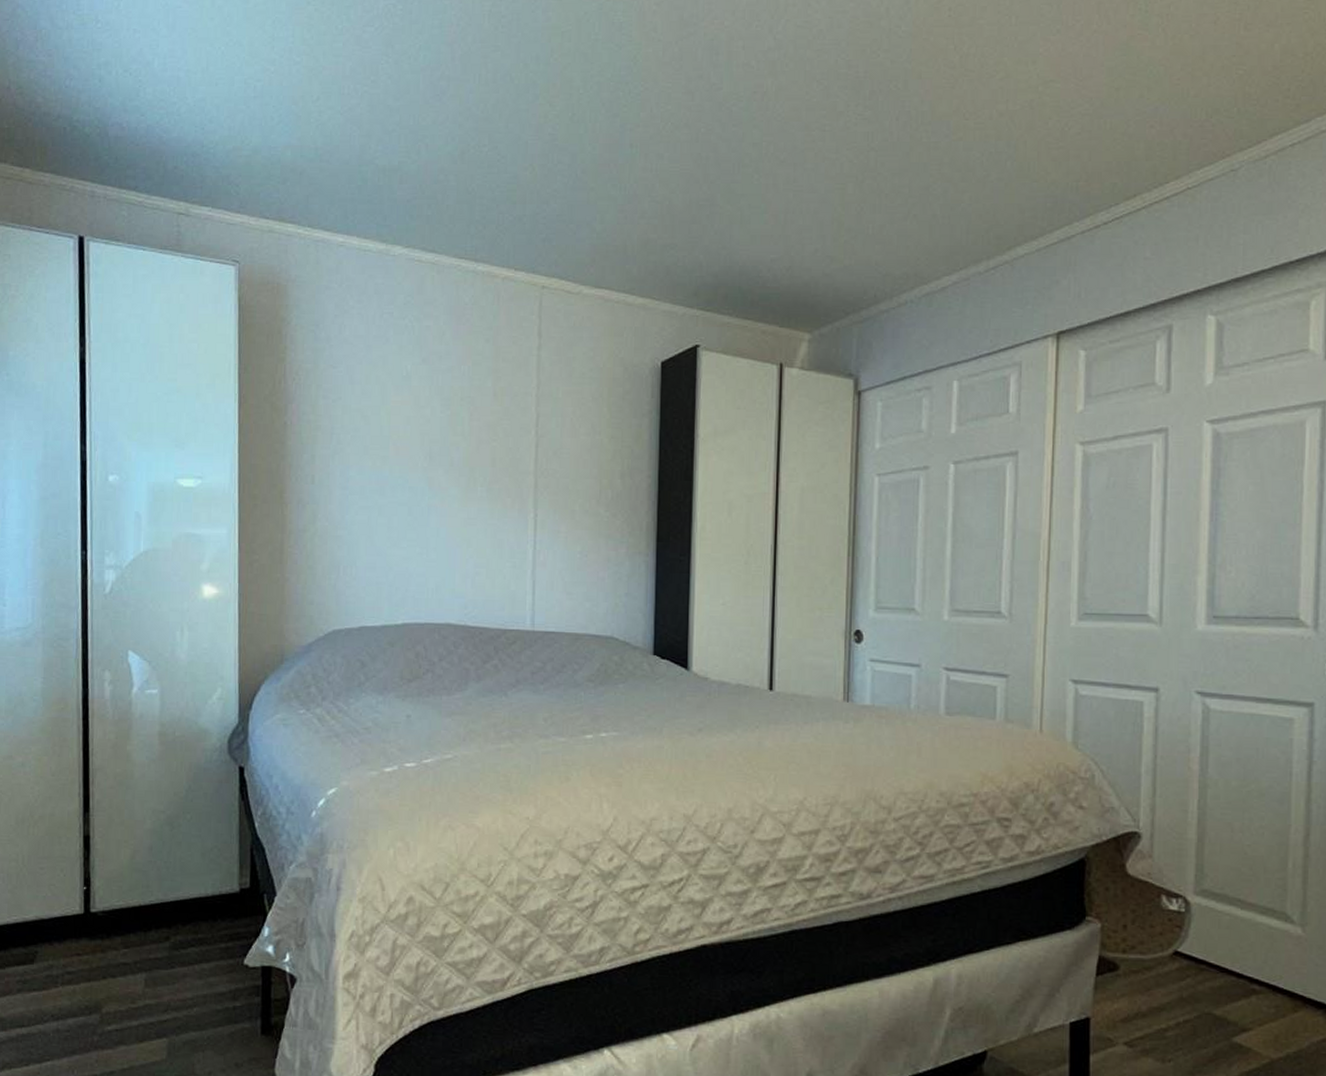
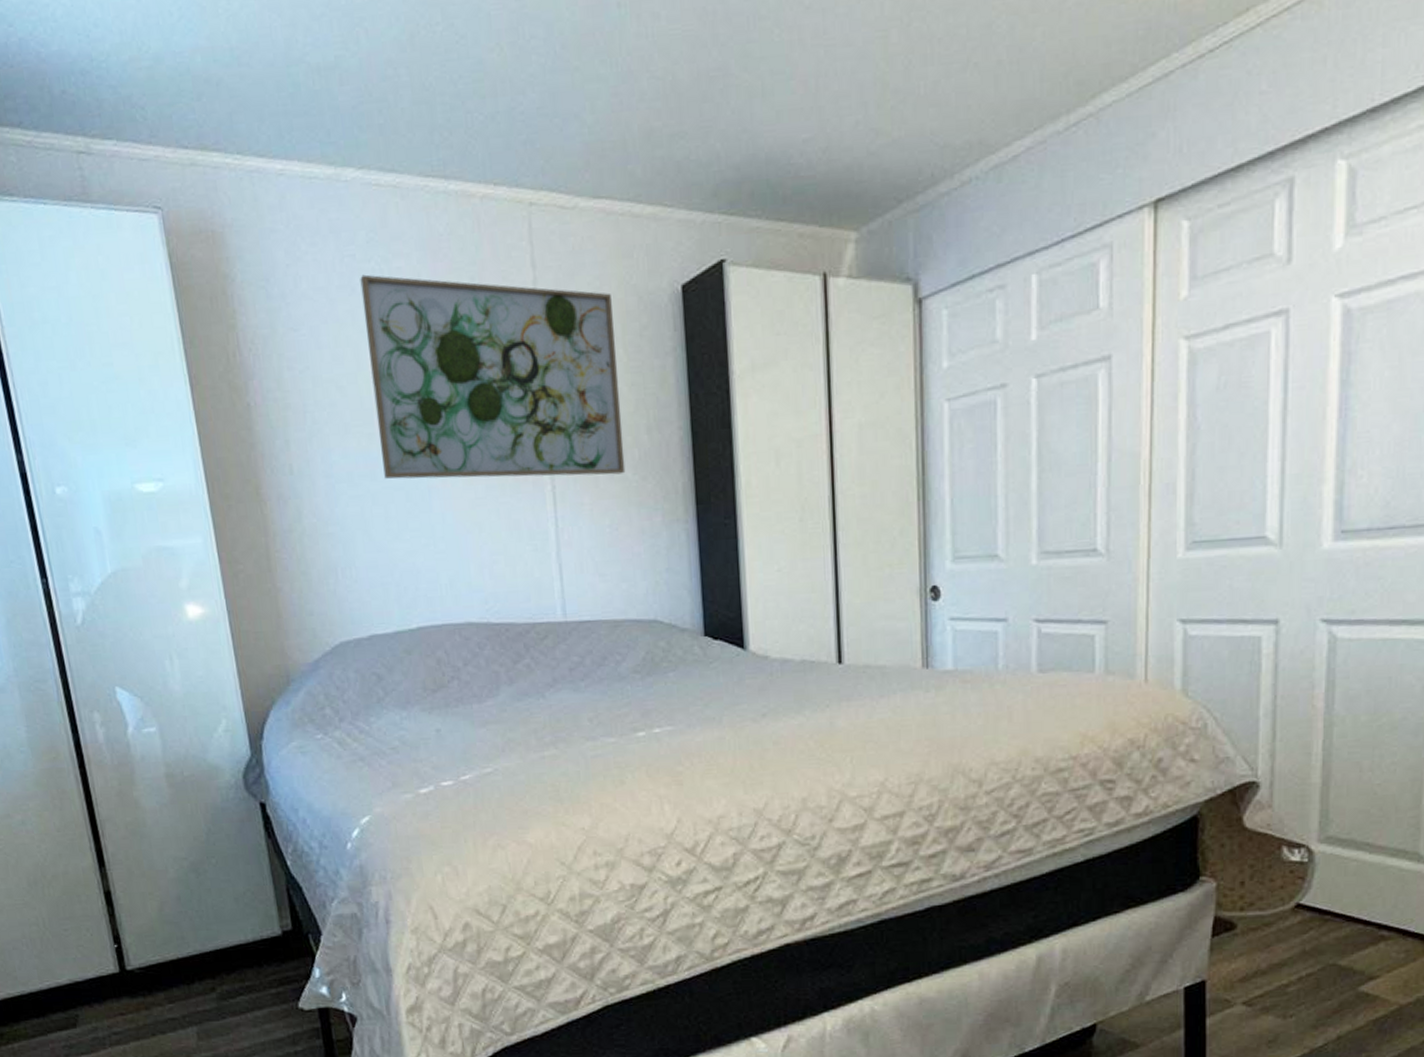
wall art: none [392,329,602,510] -> present [360,274,626,479]

